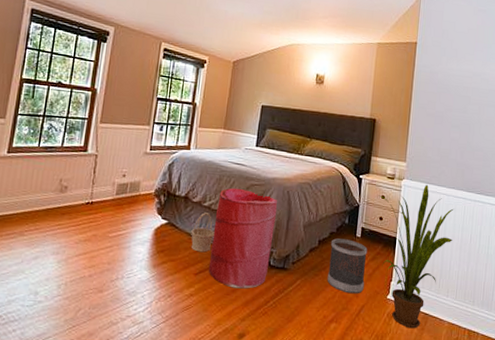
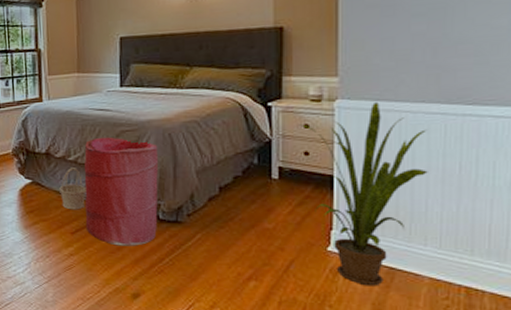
wastebasket: present [327,238,368,294] -> none [236,183,291,247]

